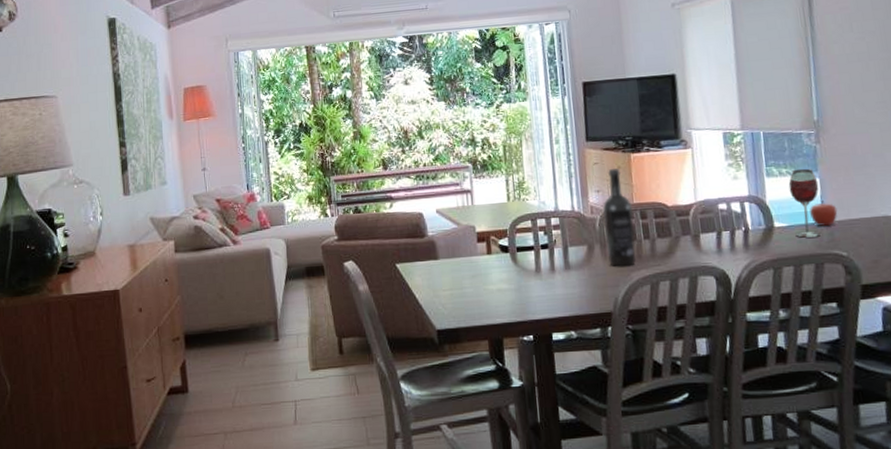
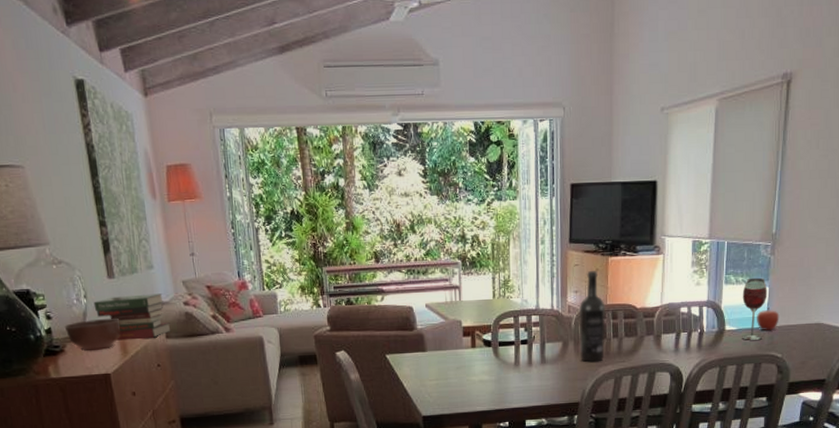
bowl: none [79,234,132,268] -> present [64,318,121,352]
books: none [108,208,180,256] -> present [93,293,171,341]

